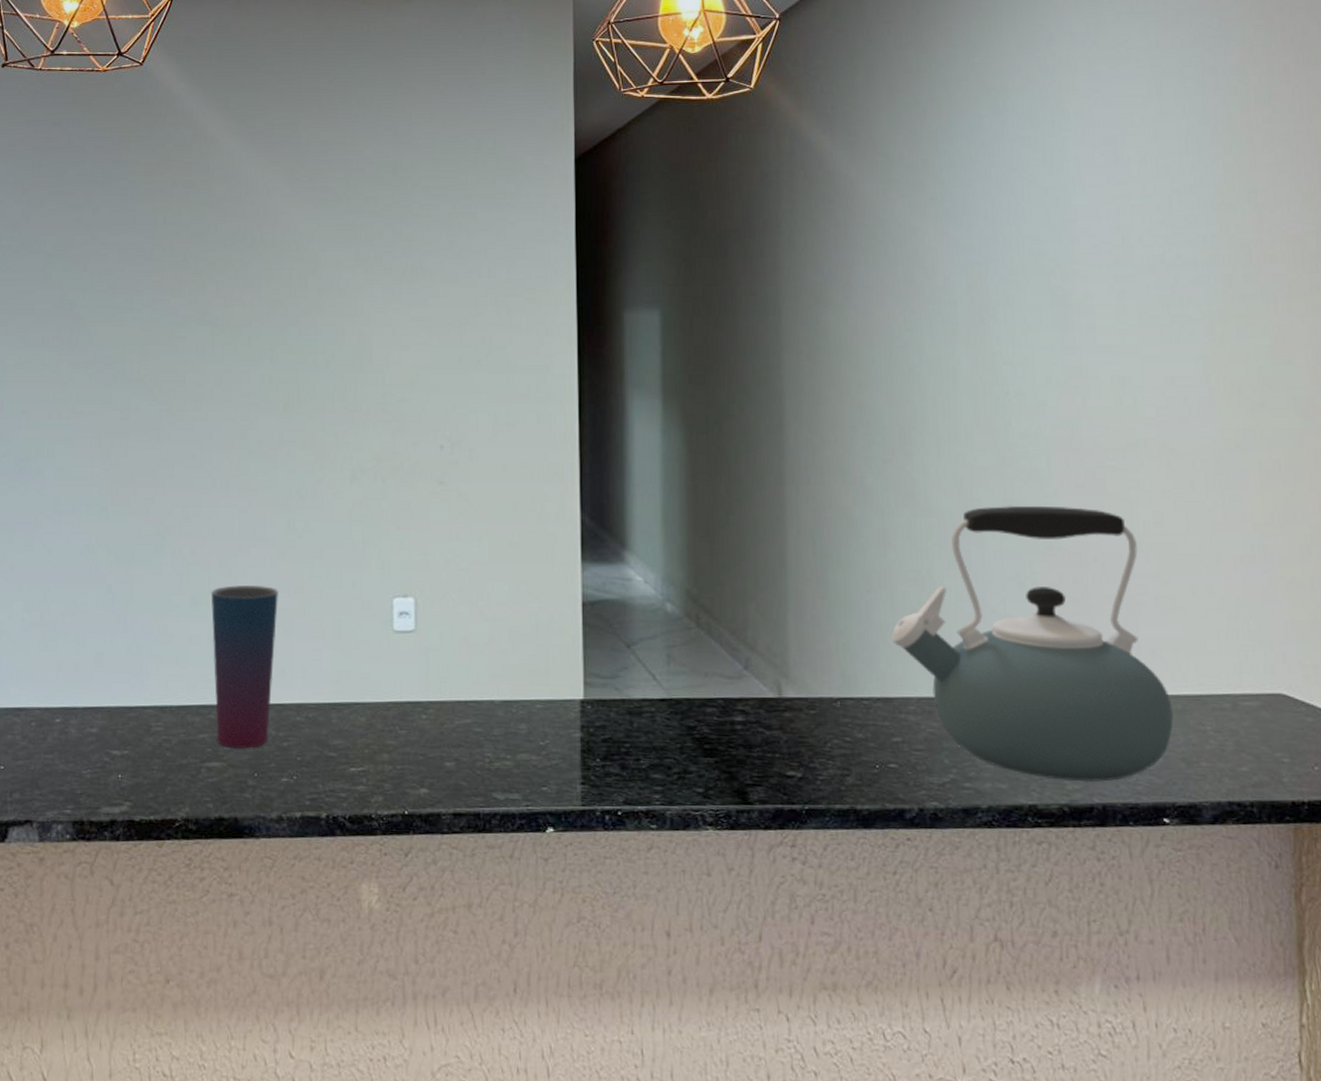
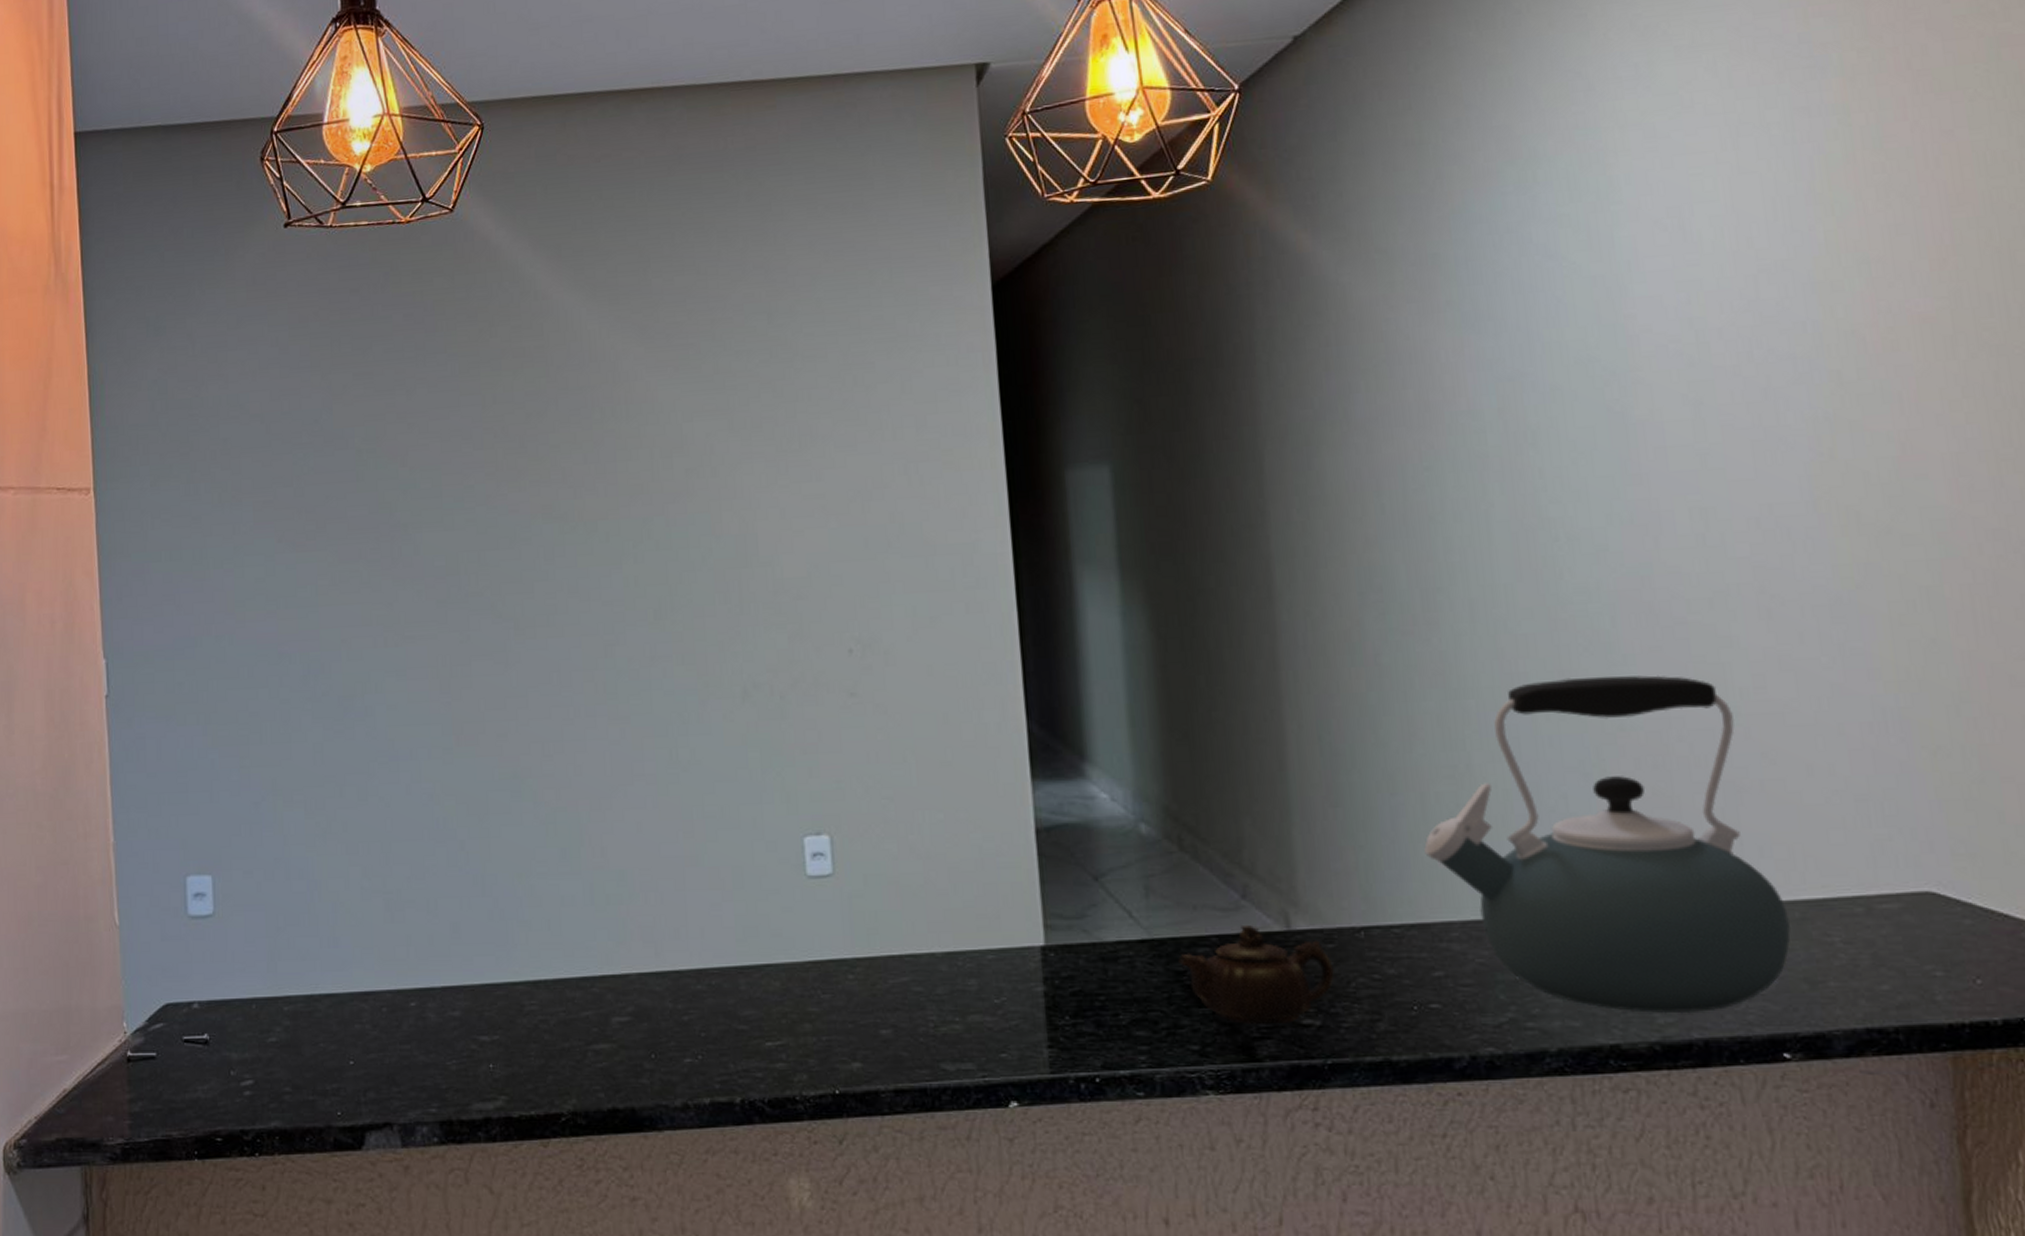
cup: present [211,585,278,748] -> none [583,831,666,1026]
teapot: none [691,692,815,774] -> present [1178,925,1334,1024]

